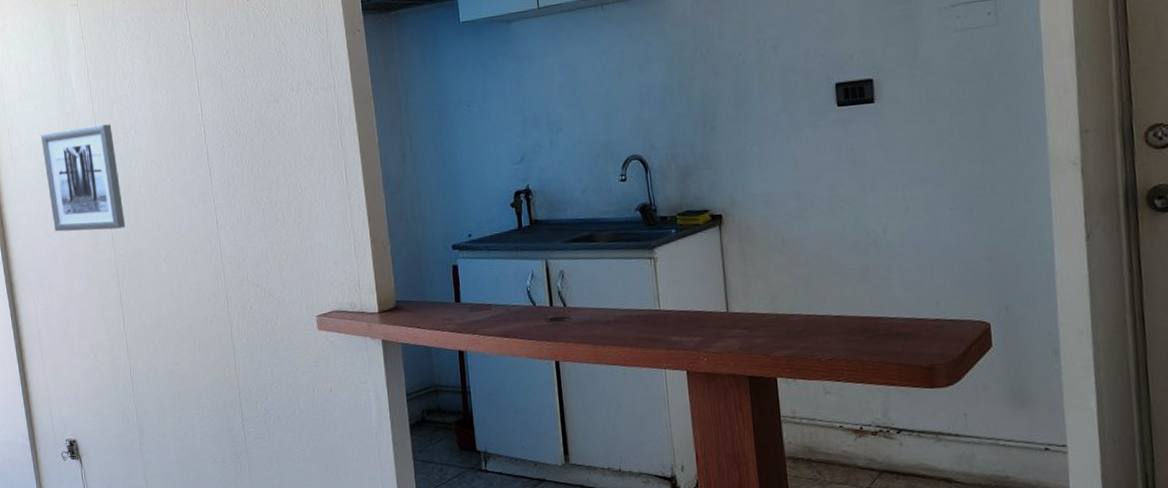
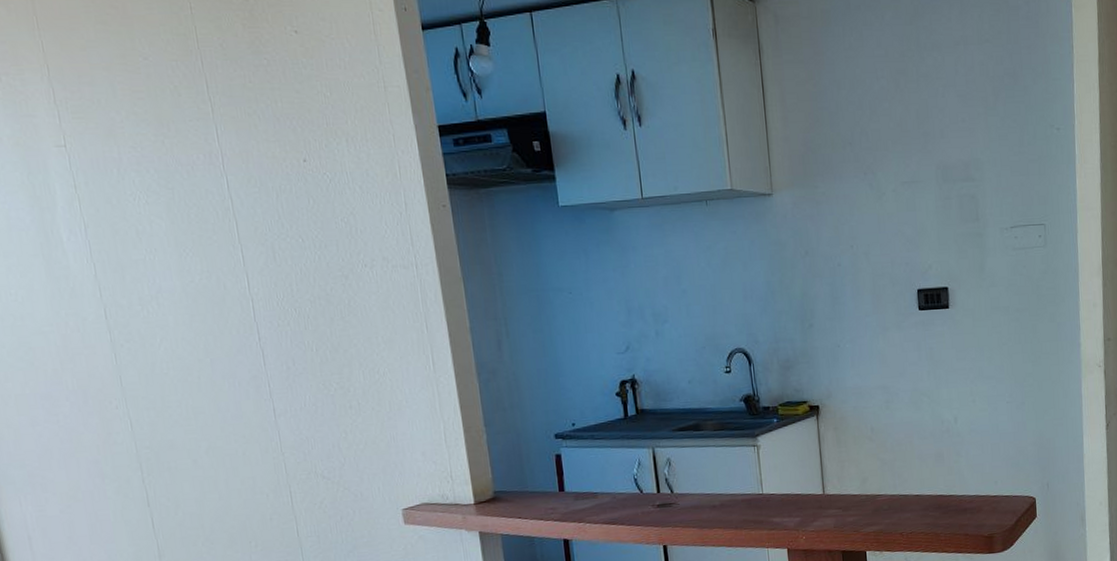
wall art: present [40,124,126,232] -> none [18,293,150,420]

